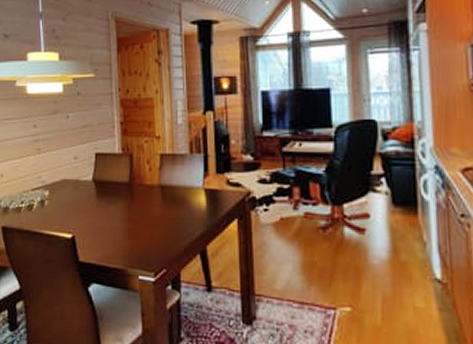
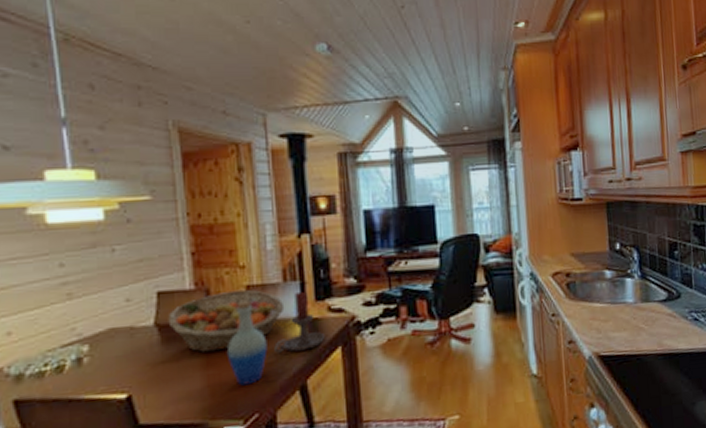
fruit basket: none [102,157,191,209] -> present [168,289,285,353]
bottle: none [143,167,175,242] -> present [226,300,268,386]
candle holder: none [181,163,223,218] -> present [274,291,324,353]

